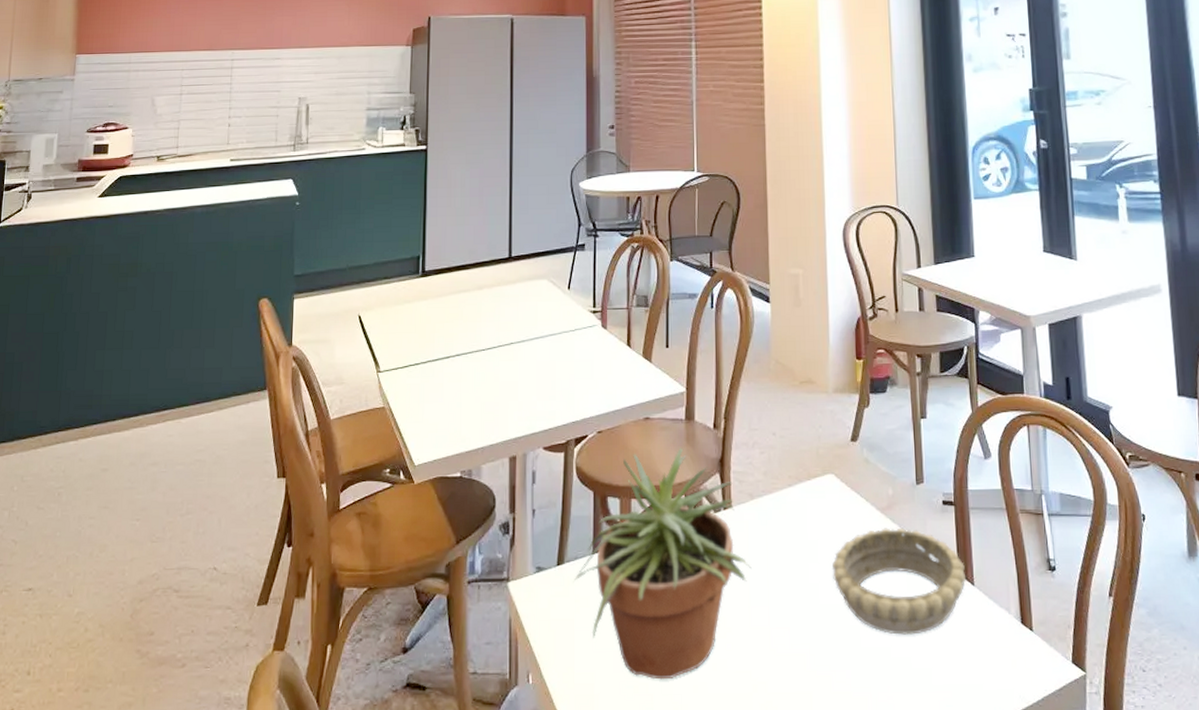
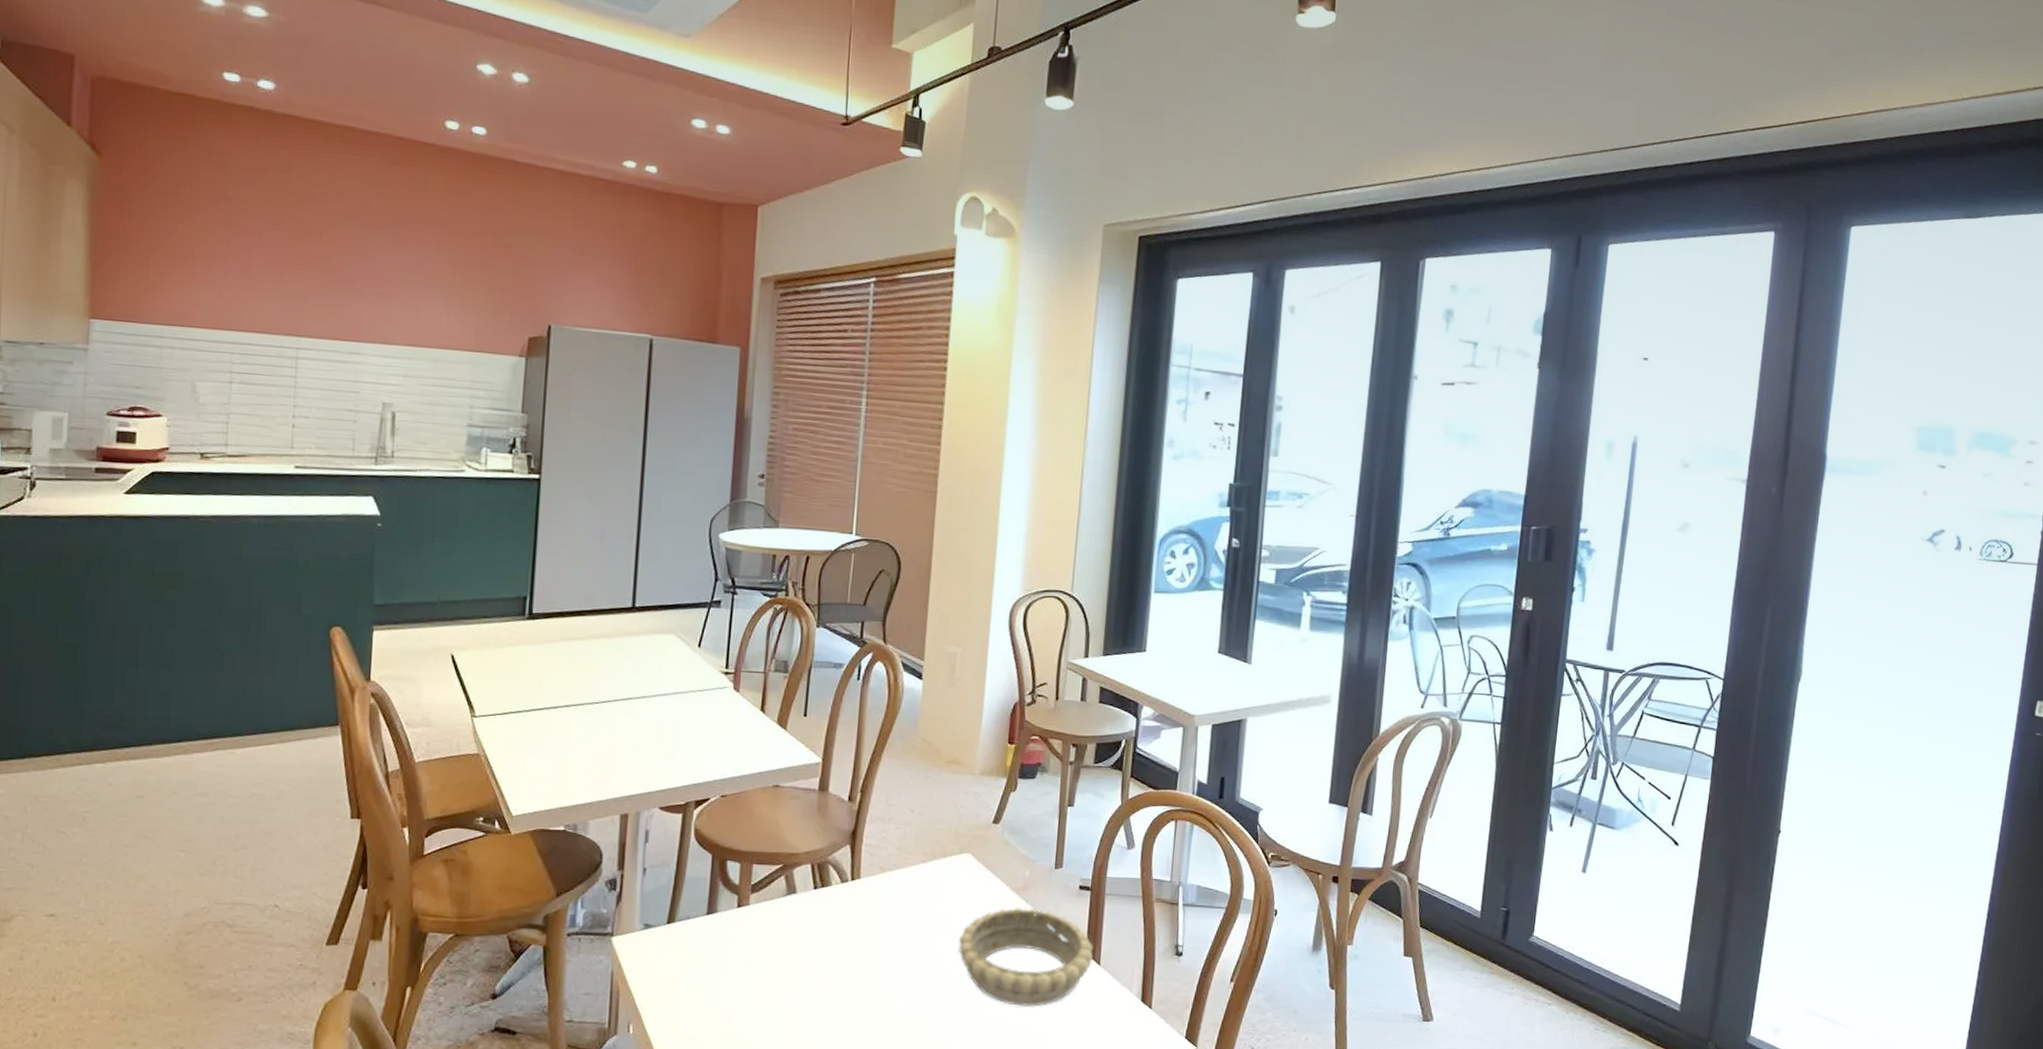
potted plant: present [574,448,752,680] -> none [685,817,875,1036]

